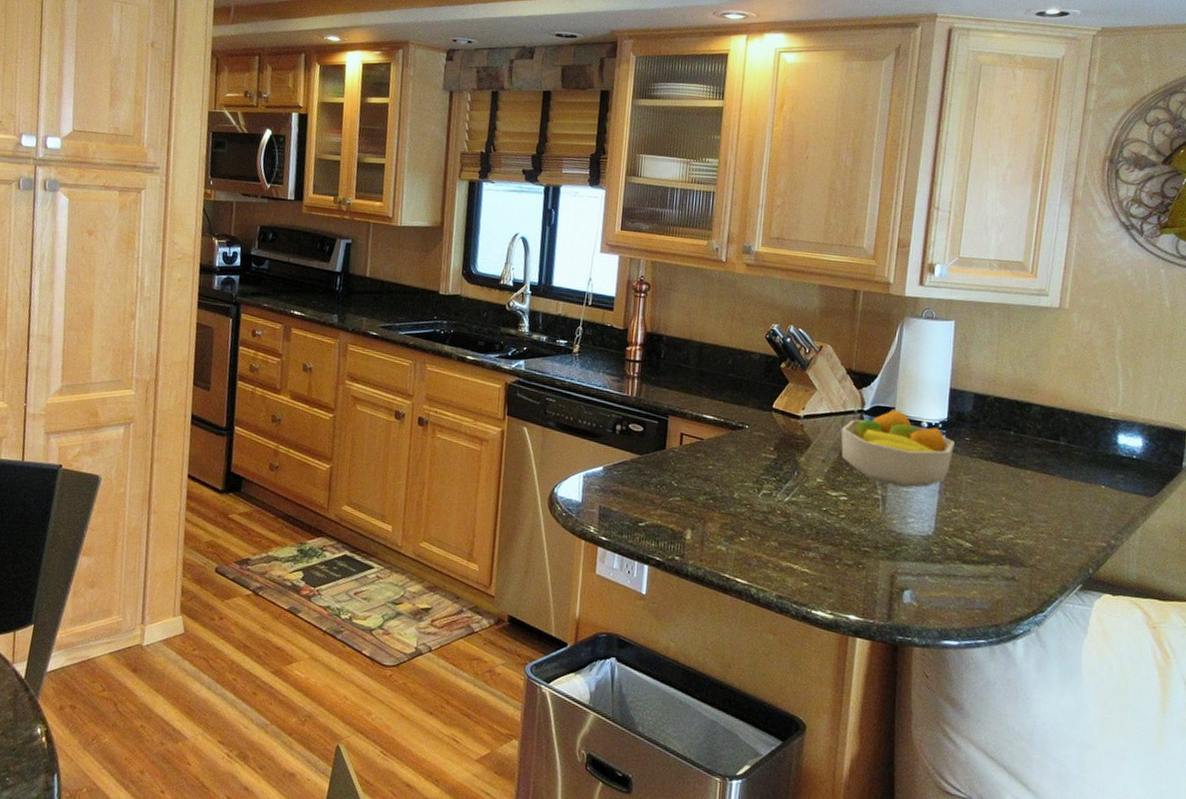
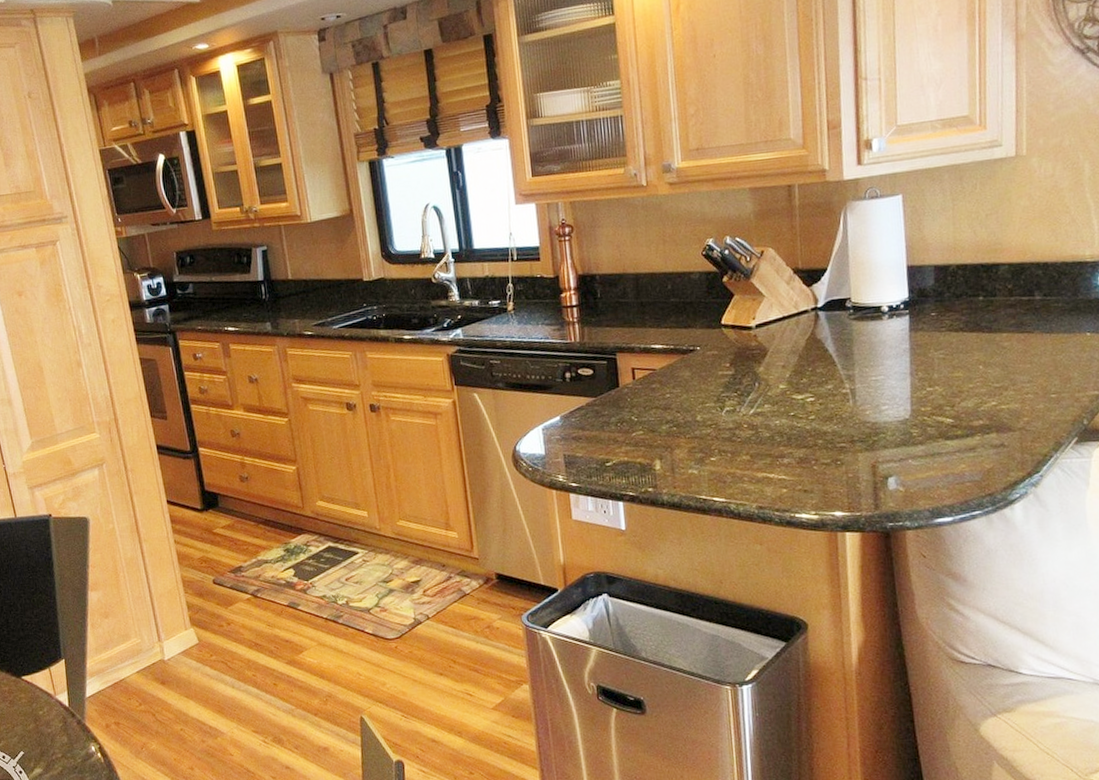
fruit bowl: present [841,409,955,488] -> none [796,299,921,377]

